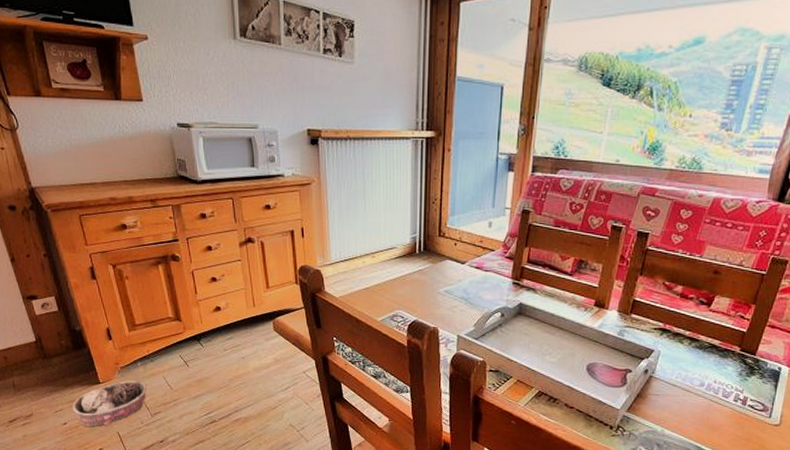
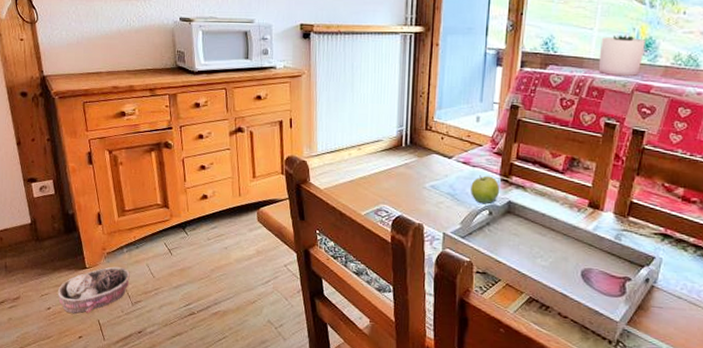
fruit: none [483,279,511,307] -> present [471,175,499,205]
planter: none [607,138,652,180] -> present [598,35,645,77]

